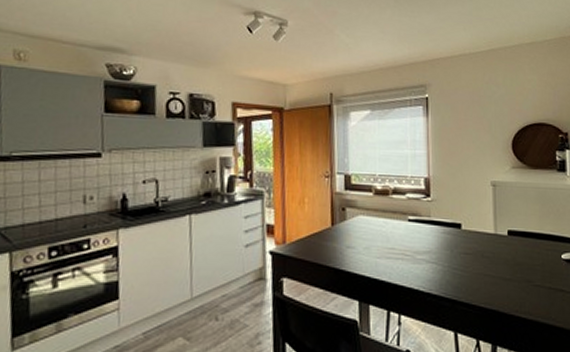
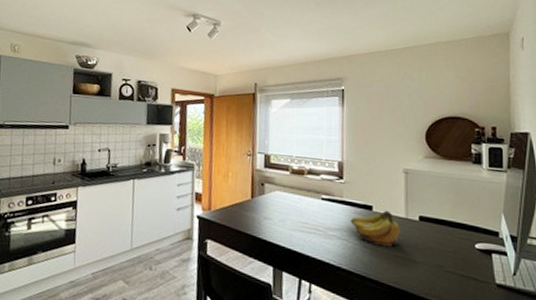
fruit: none [439,227,489,266] -> present [350,210,400,247]

